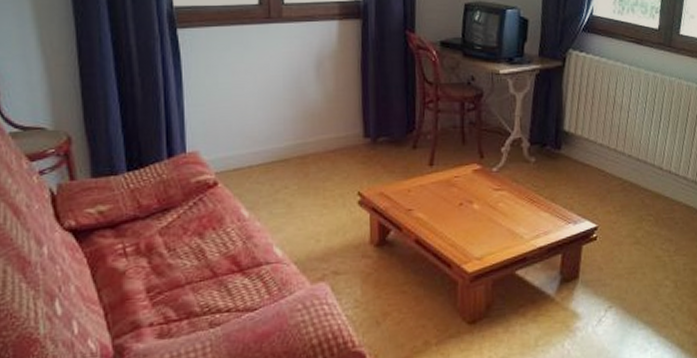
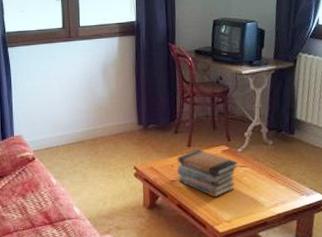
book stack: none [414,169,493,230] -> present [176,150,239,198]

